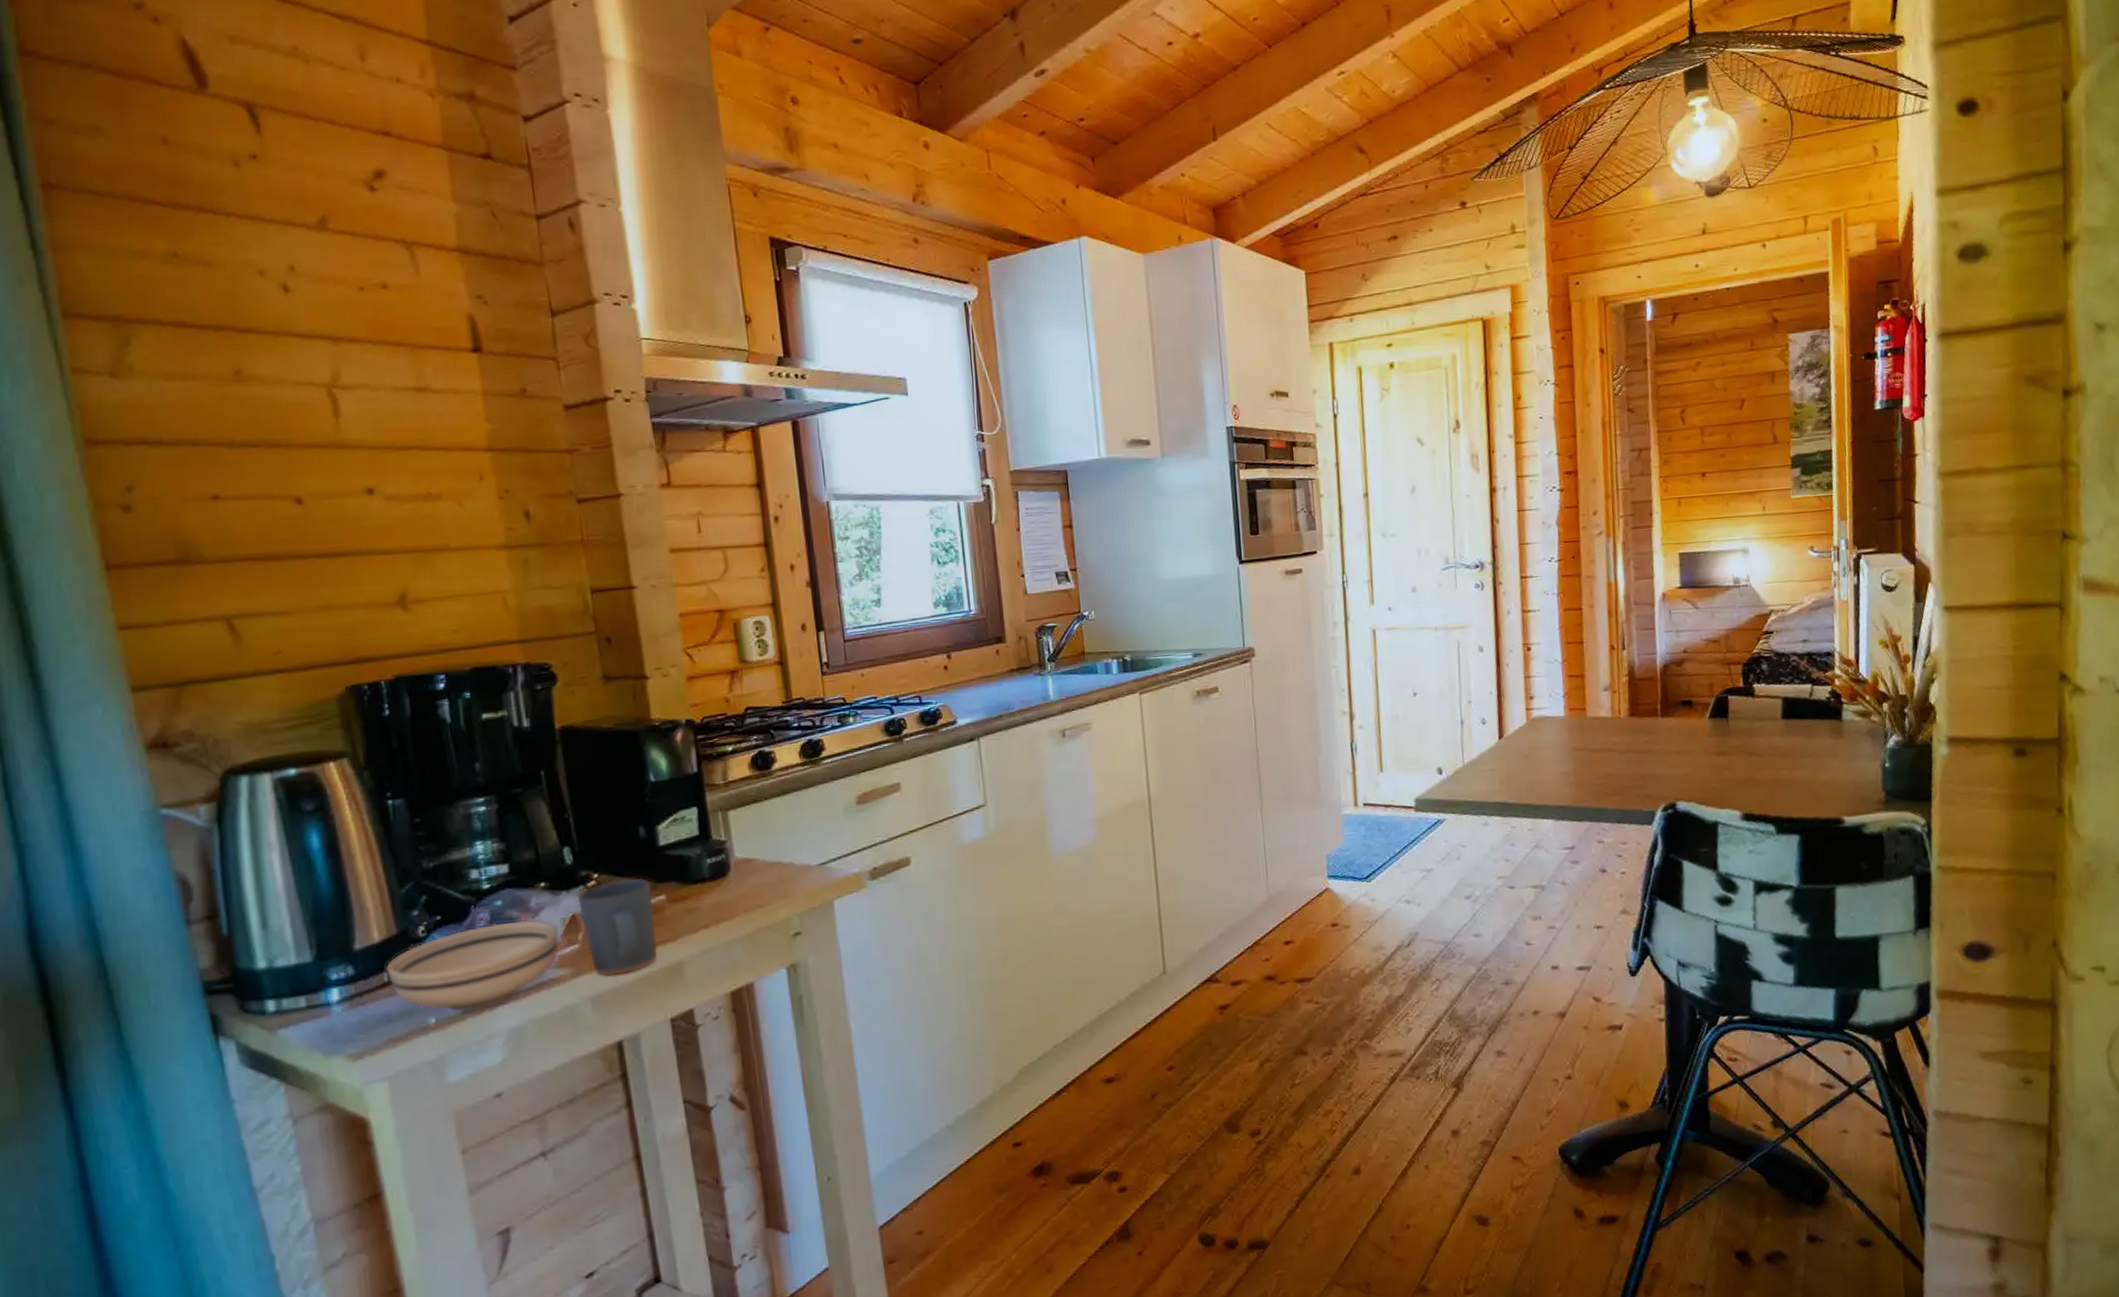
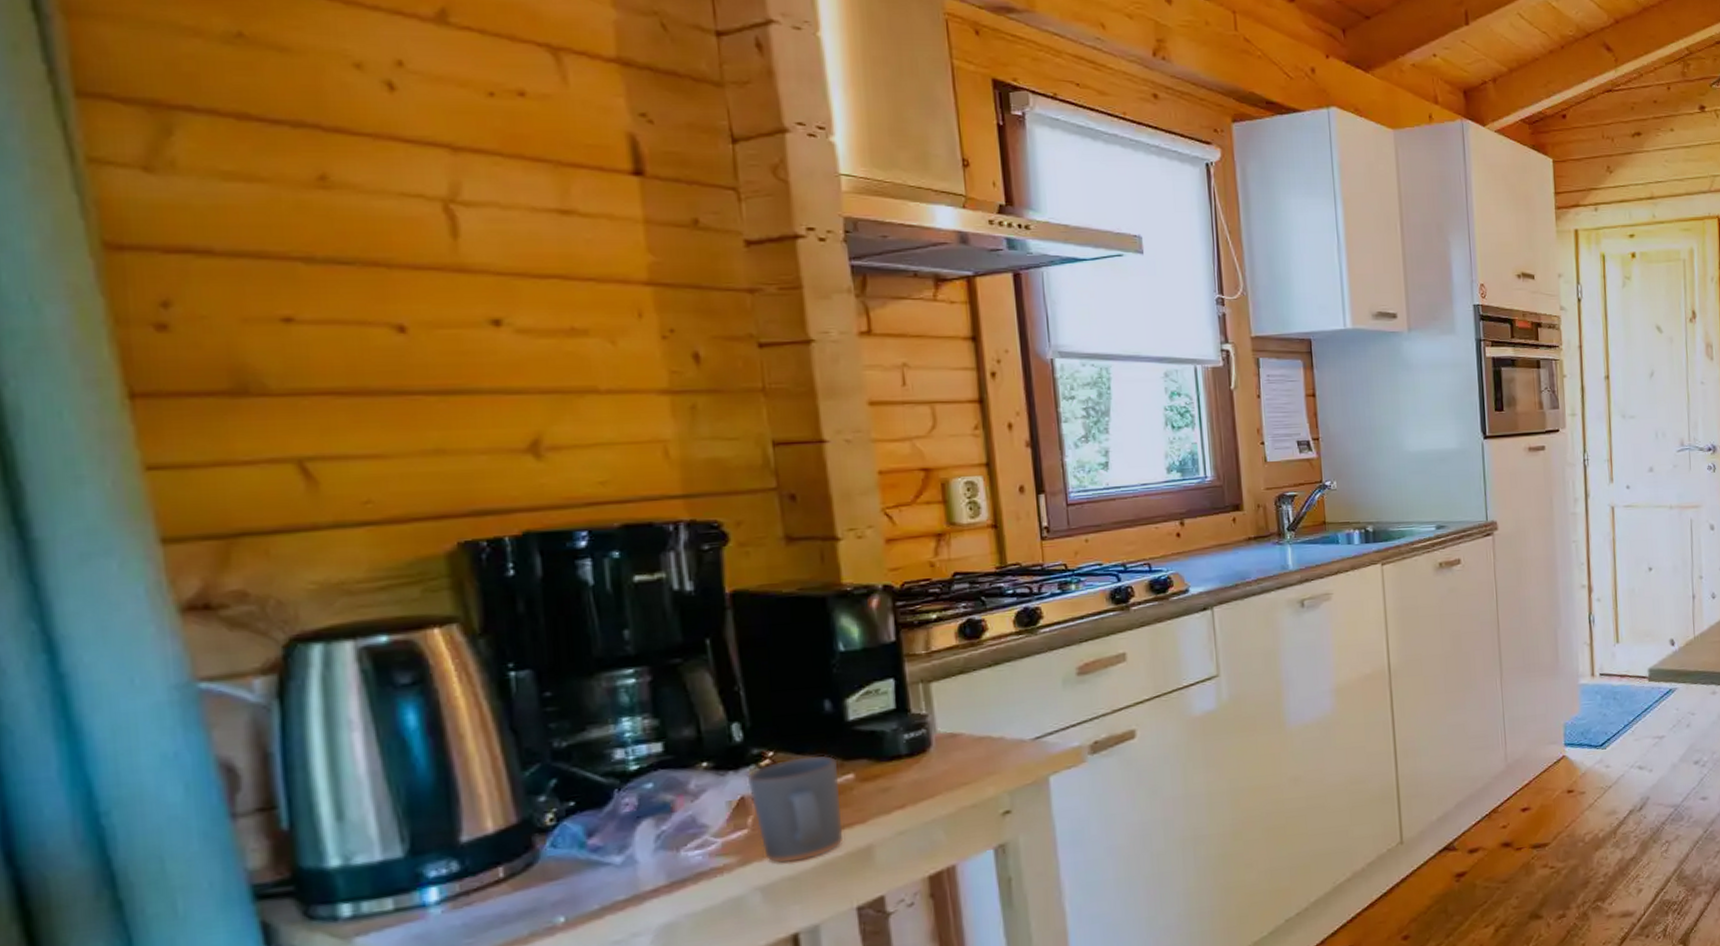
bowl: present [385,919,560,1012] -> none [500,803,724,909]

